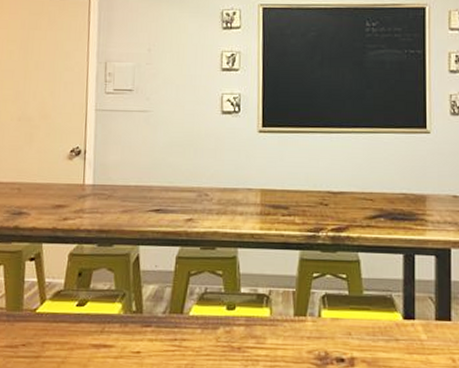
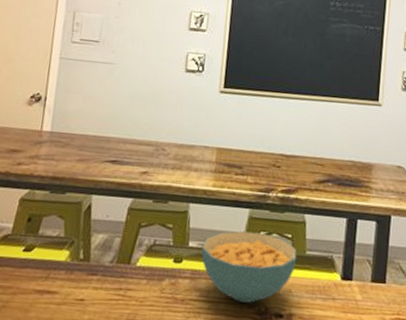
cereal bowl: none [254,274,354,348] -> present [201,231,297,303]

